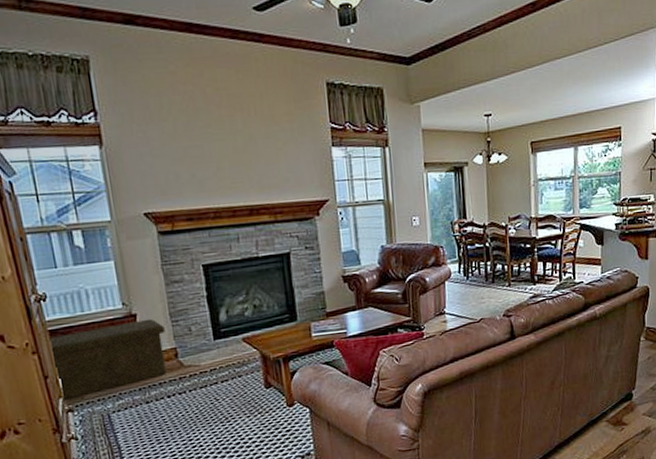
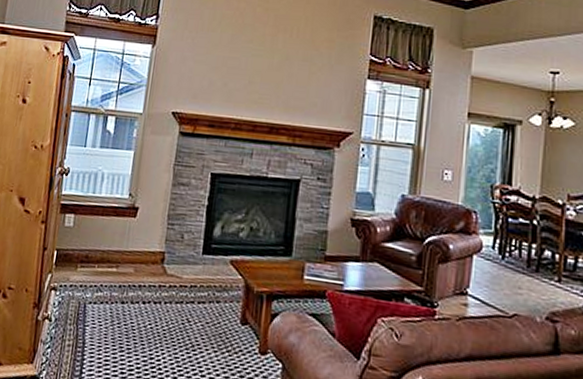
storage bench: present [47,318,167,400] -> none [53,210,160,279]

